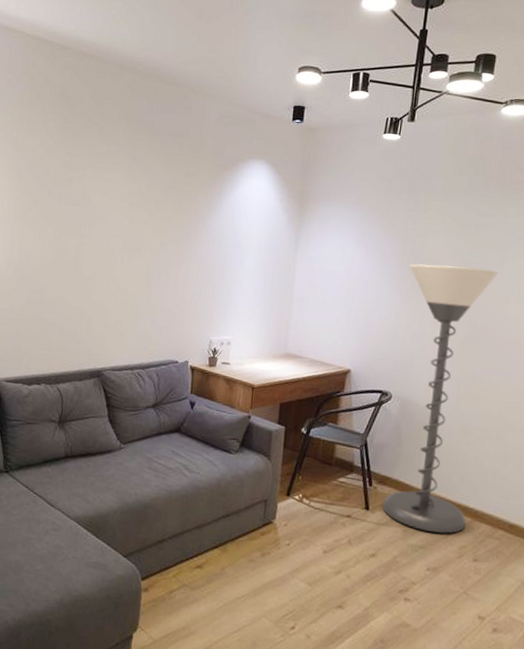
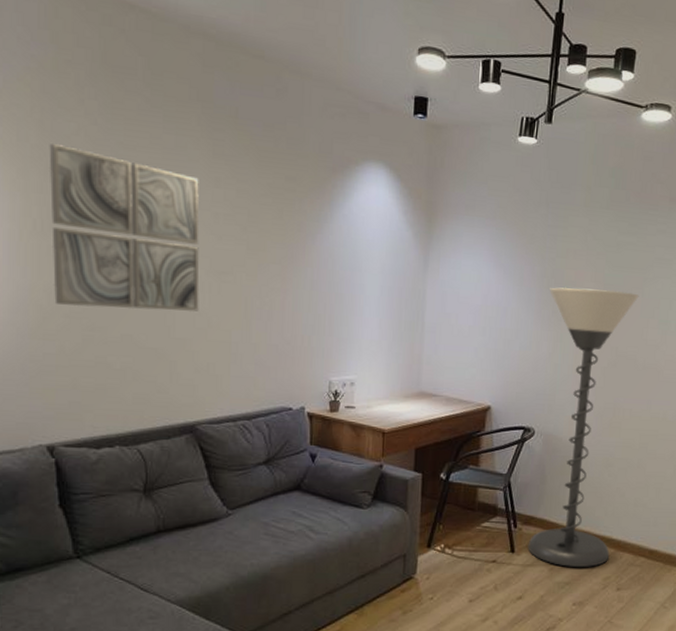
wall art: none [11,154,121,280] -> present [49,143,199,312]

